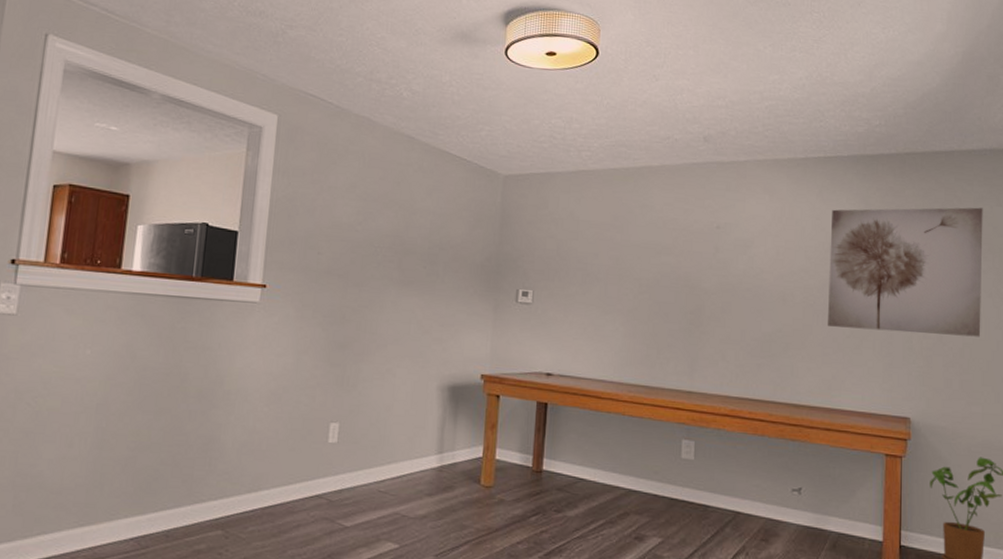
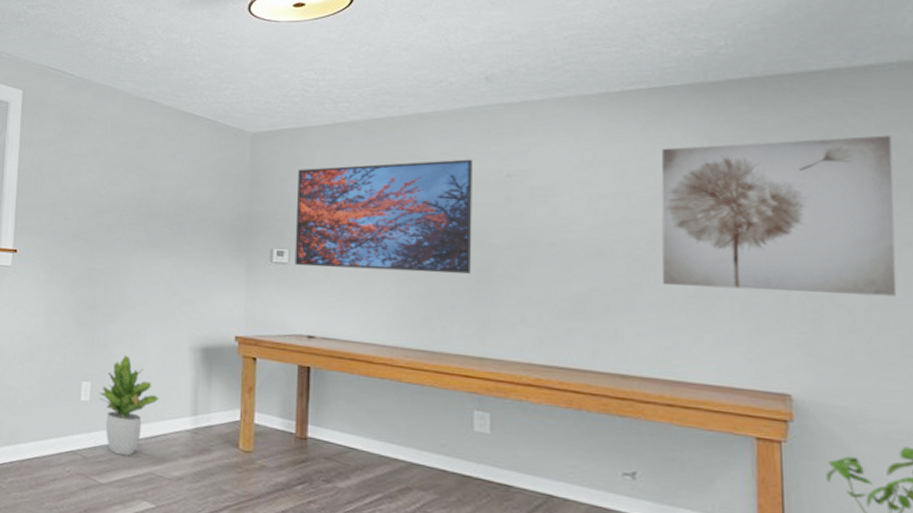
potted plant: none [346,394,407,498] -> present [98,355,159,456]
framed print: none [537,210,690,315] -> present [294,159,472,274]

